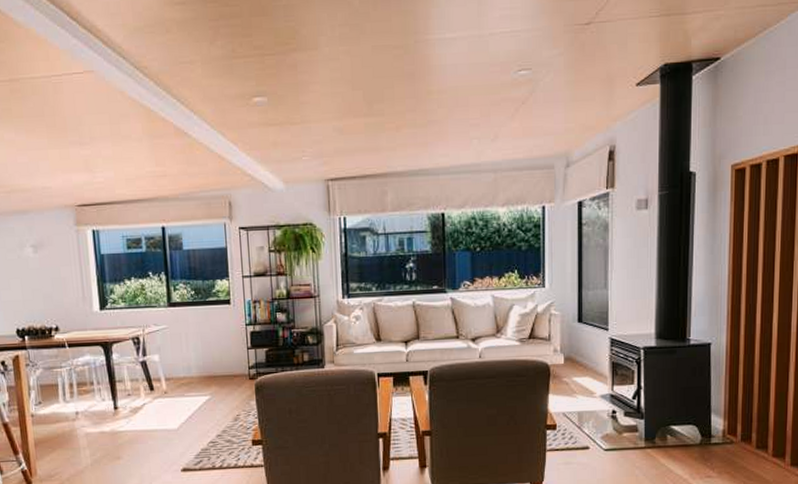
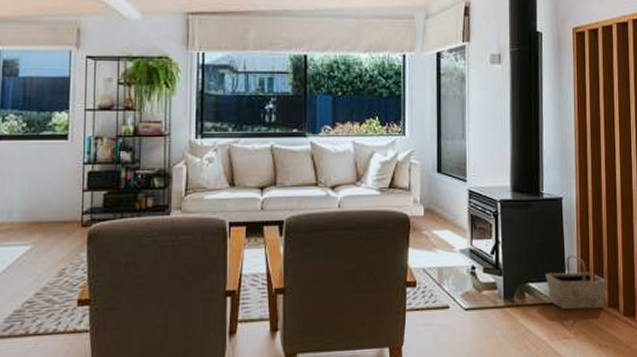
basket: none [689,399,756,451] -> present [545,255,607,310]

